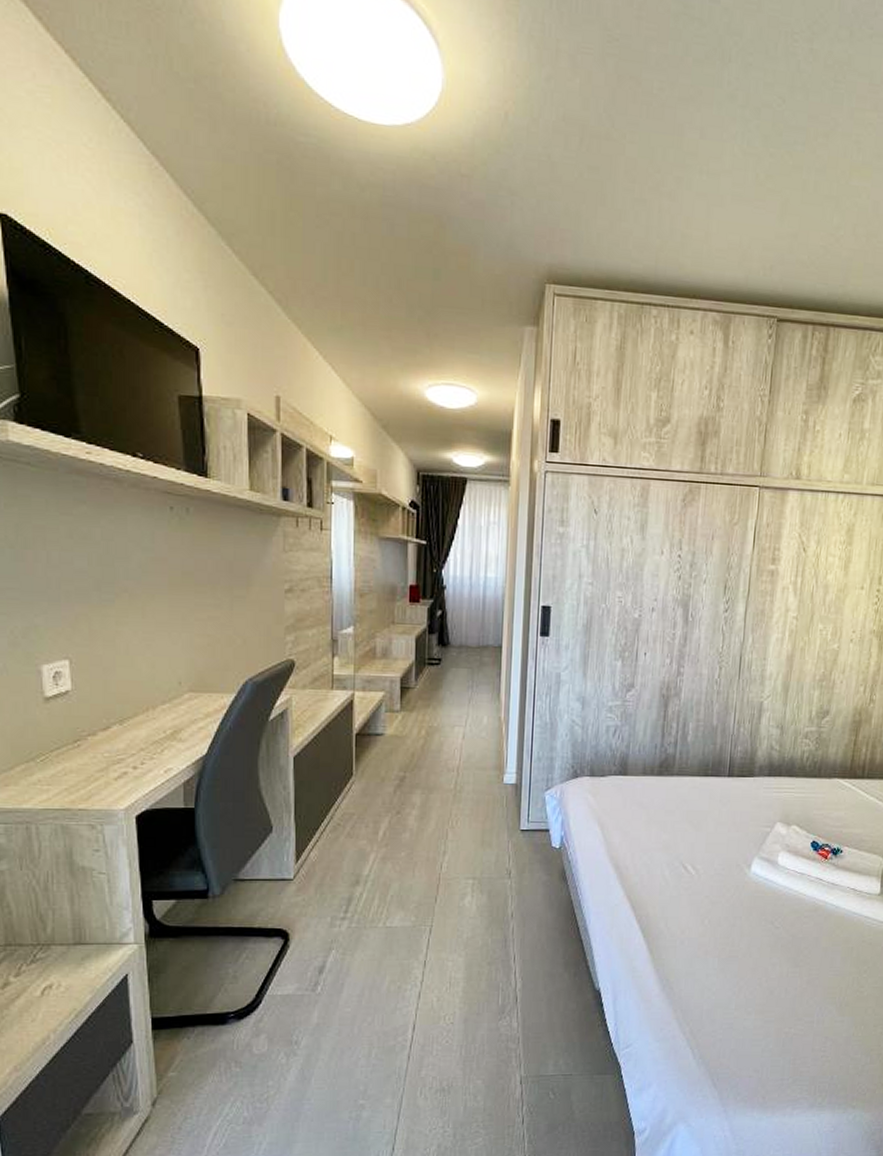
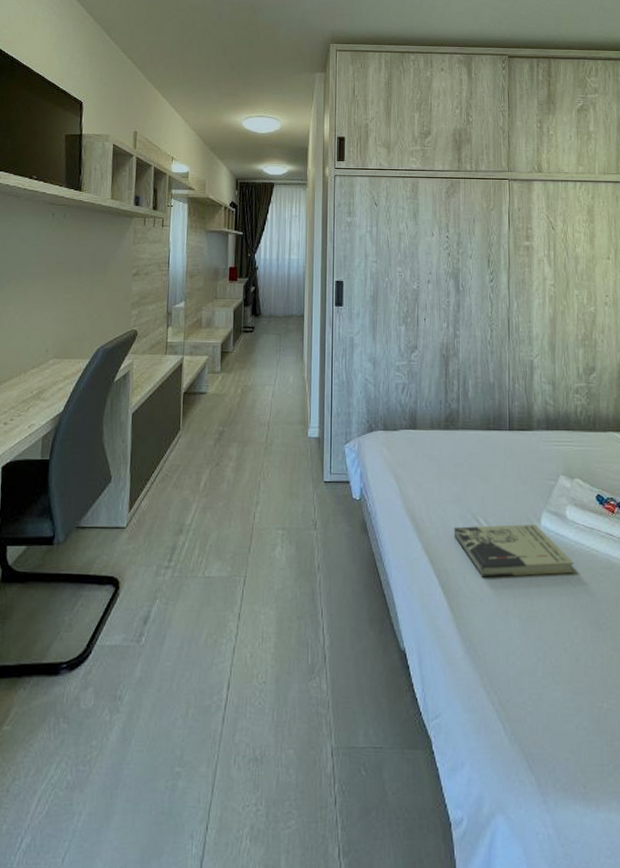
book: none [659,871,780,922] -> present [453,524,575,578]

